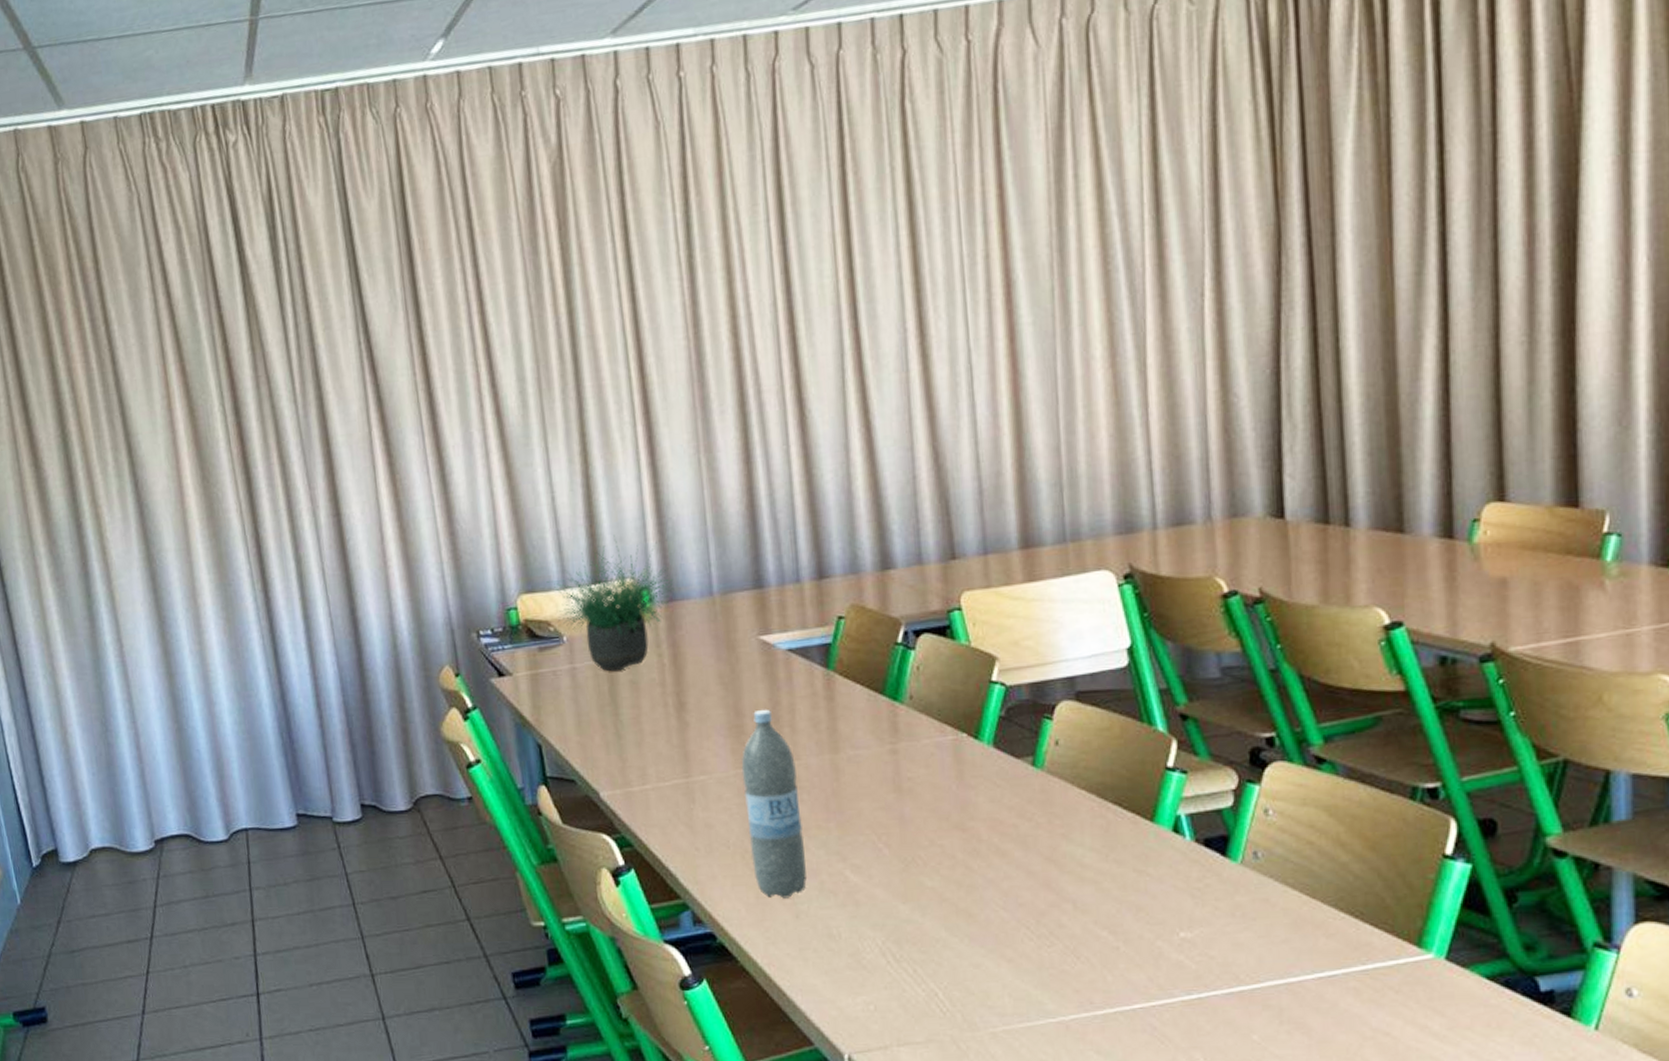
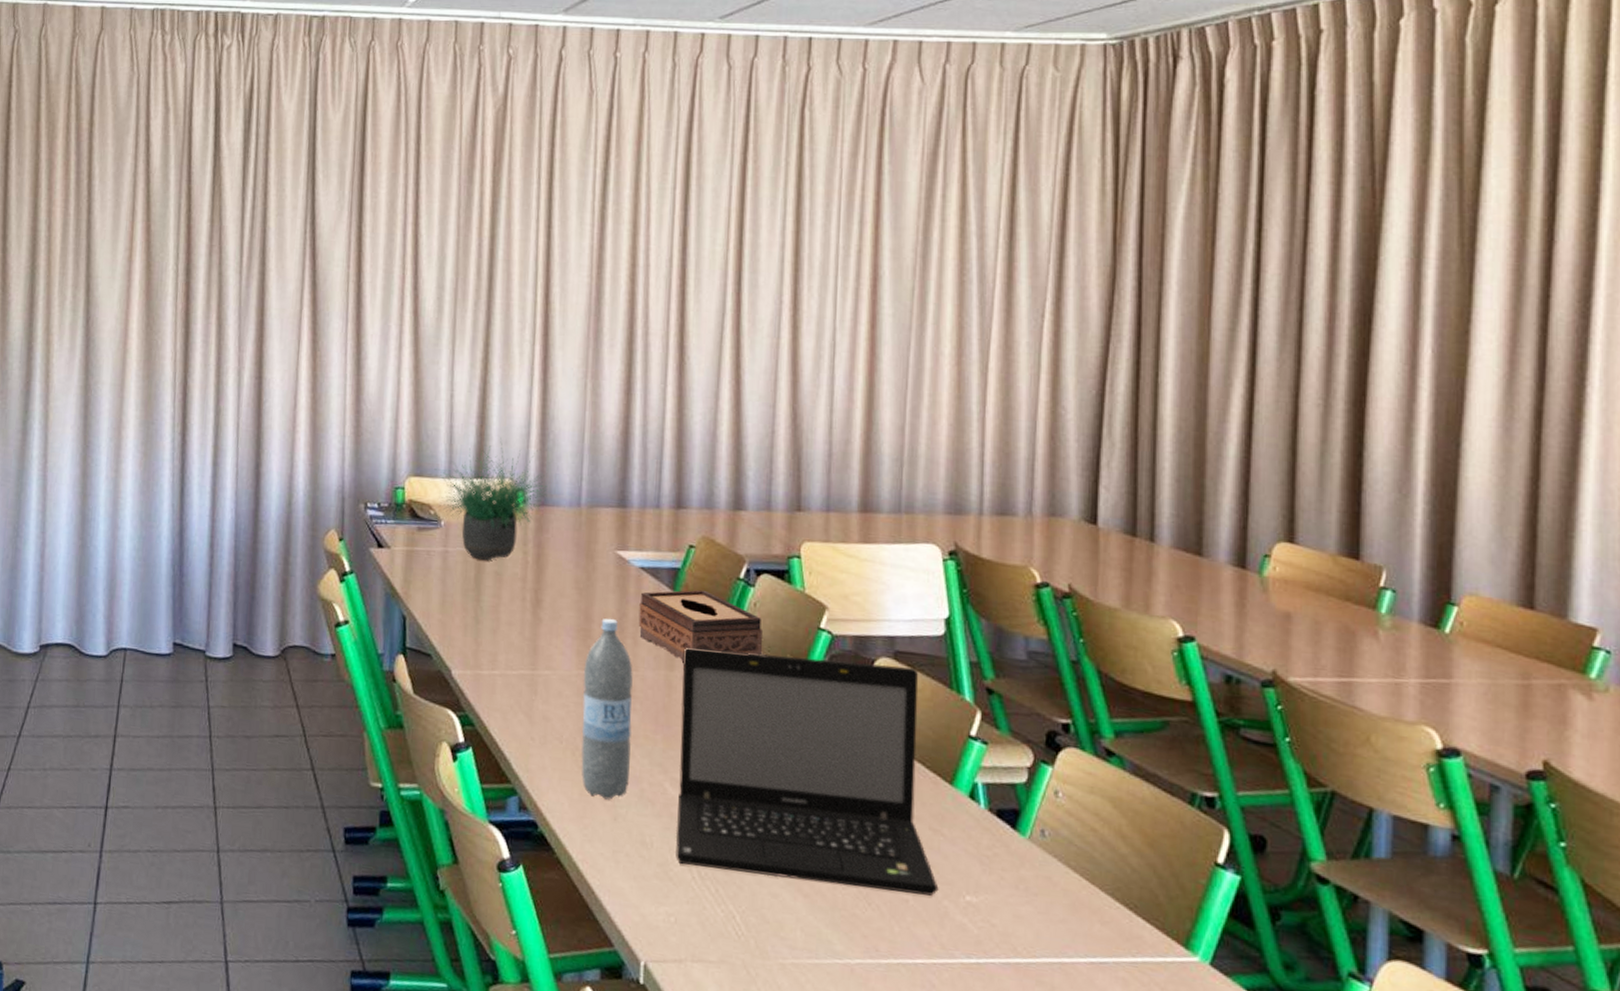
tissue box: none [792,662,933,743] -> present [638,590,763,663]
laptop: none [846,706,1150,951] -> present [676,648,939,896]

